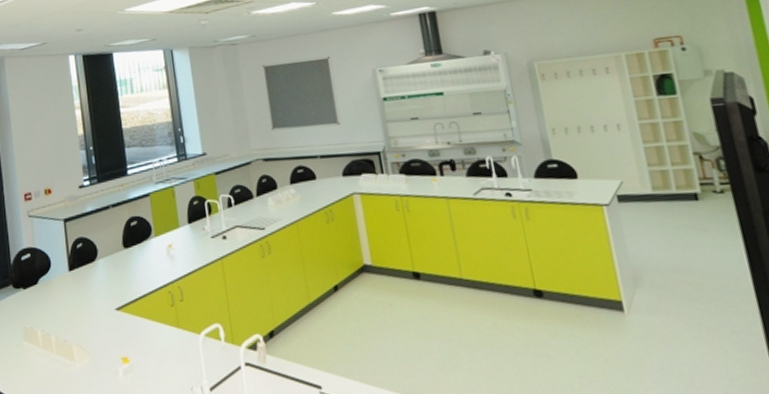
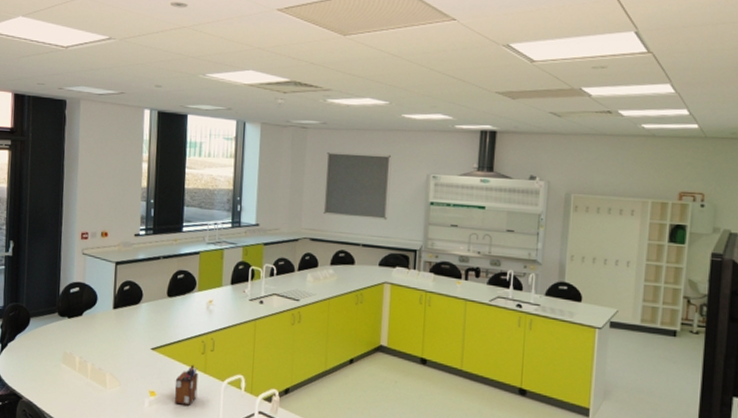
desk organizer: none [147,319,174,369] -> present [175,364,199,406]

